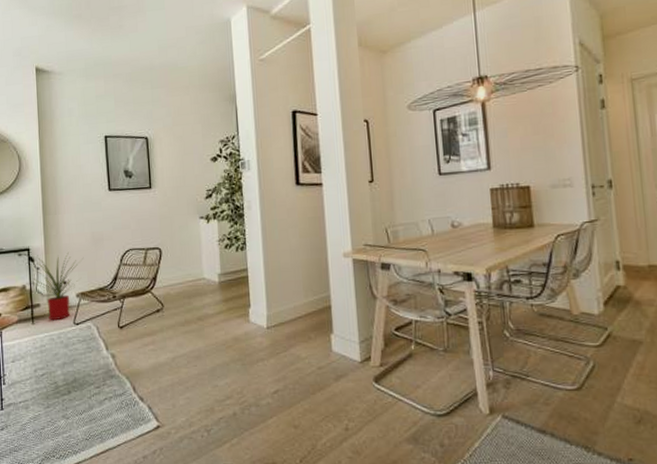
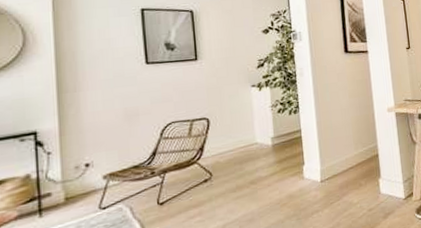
house plant: present [29,252,83,321] -> none [36,131,112,209]

